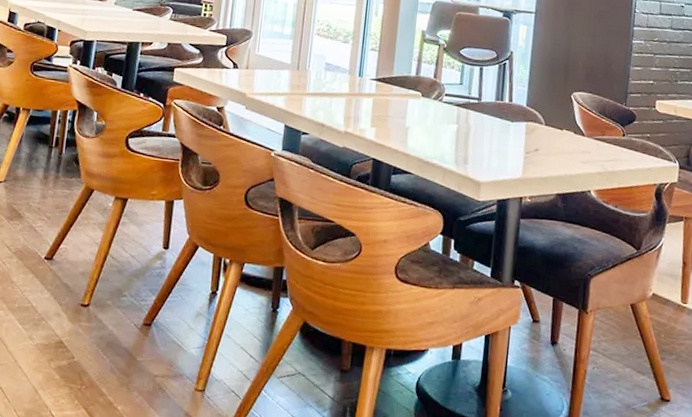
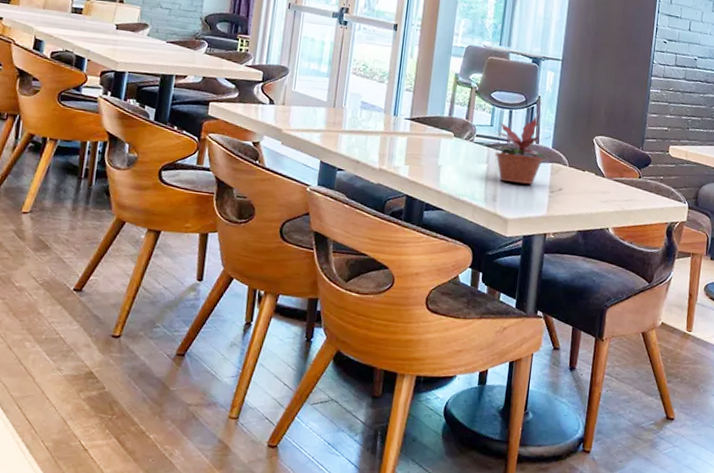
potted plant: none [459,73,525,145] -> present [489,116,551,184]

